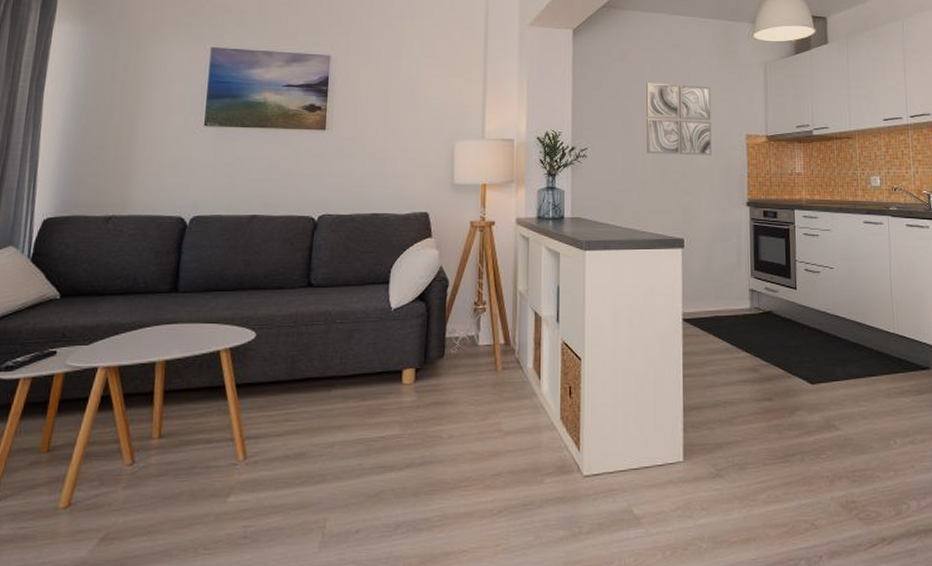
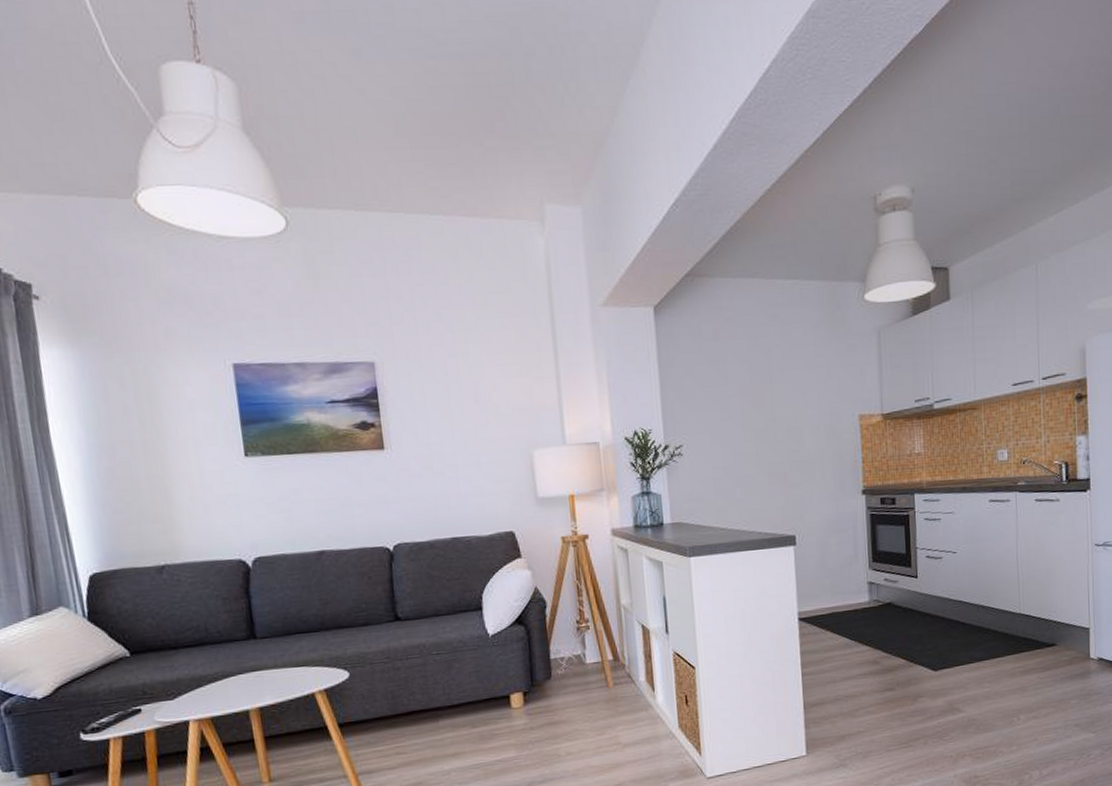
wall art: present [646,83,712,156] -> none [743,362,822,446]

